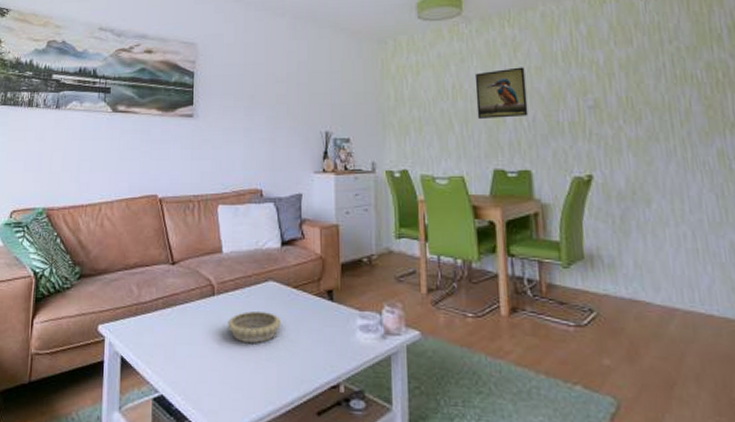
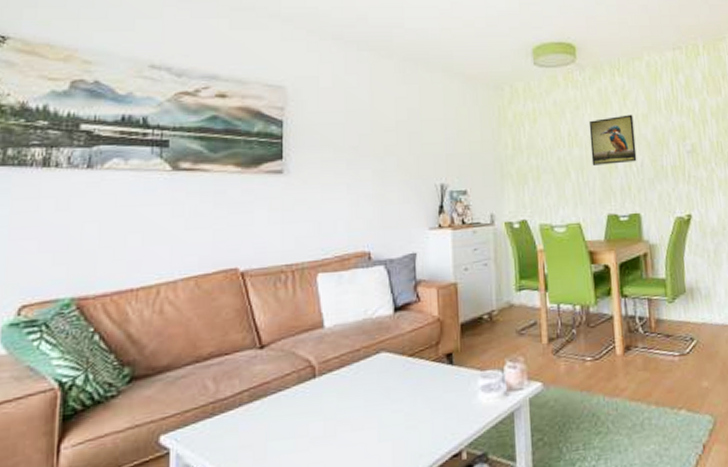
decorative bowl: present [228,310,281,343] -> none [333,387,396,426]

